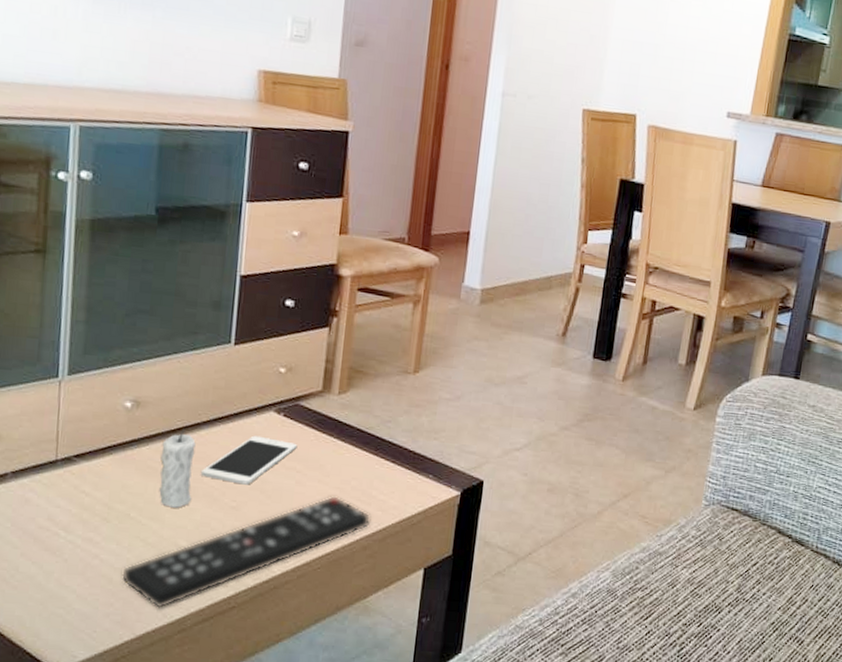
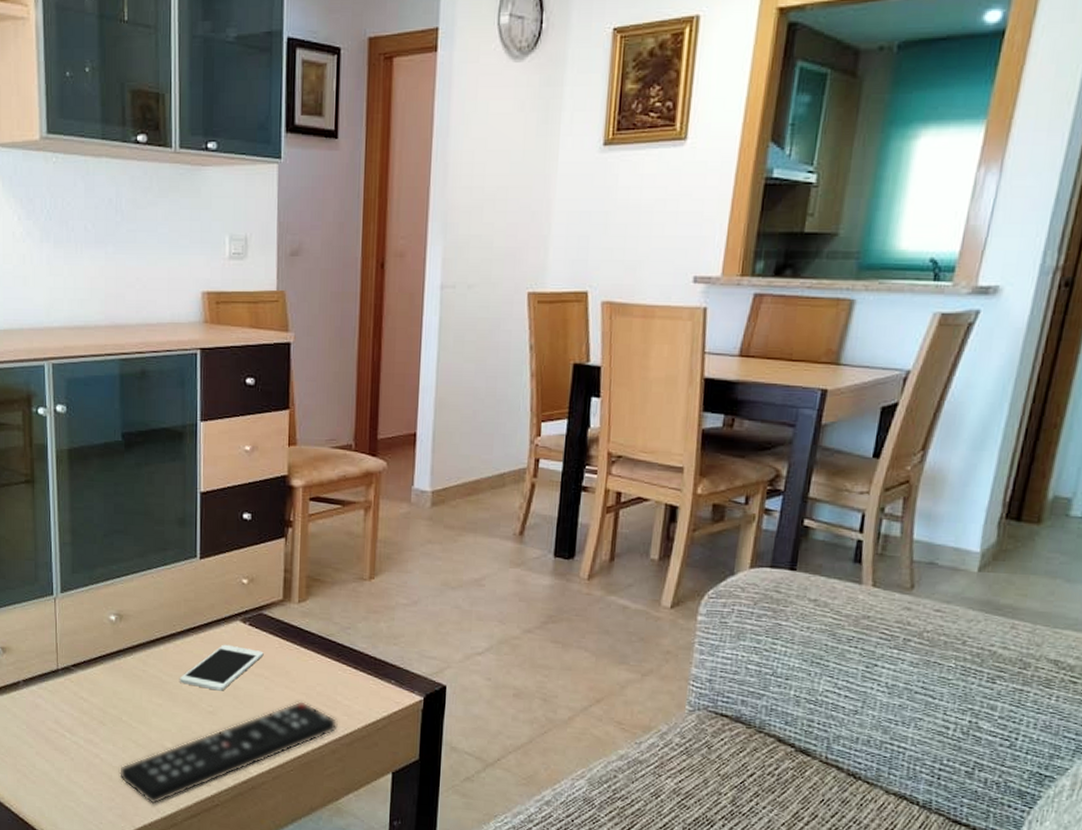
candle: present [159,428,196,508] -> none [144,638,173,713]

